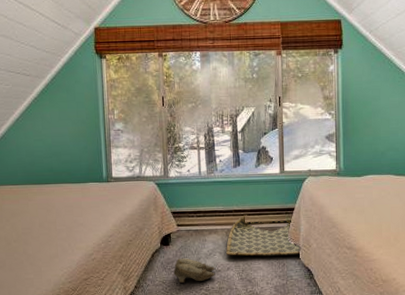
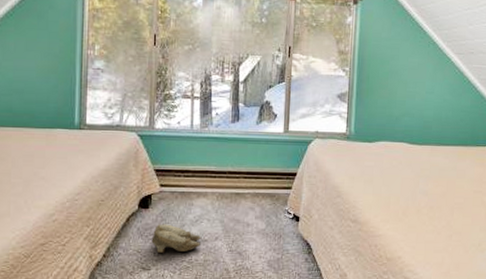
woven basket: present [226,215,302,256] -> none [215,177,301,226]

